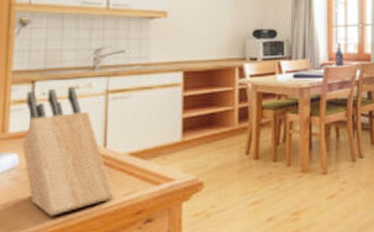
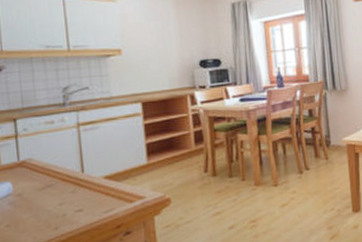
knife block: present [21,86,114,216] -> none [10,121,96,233]

